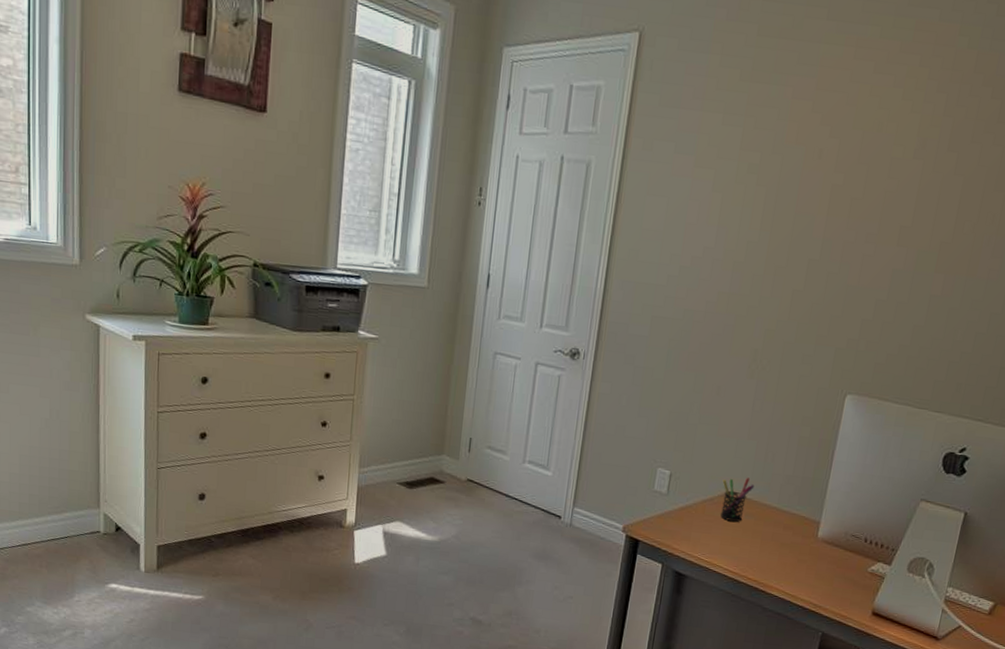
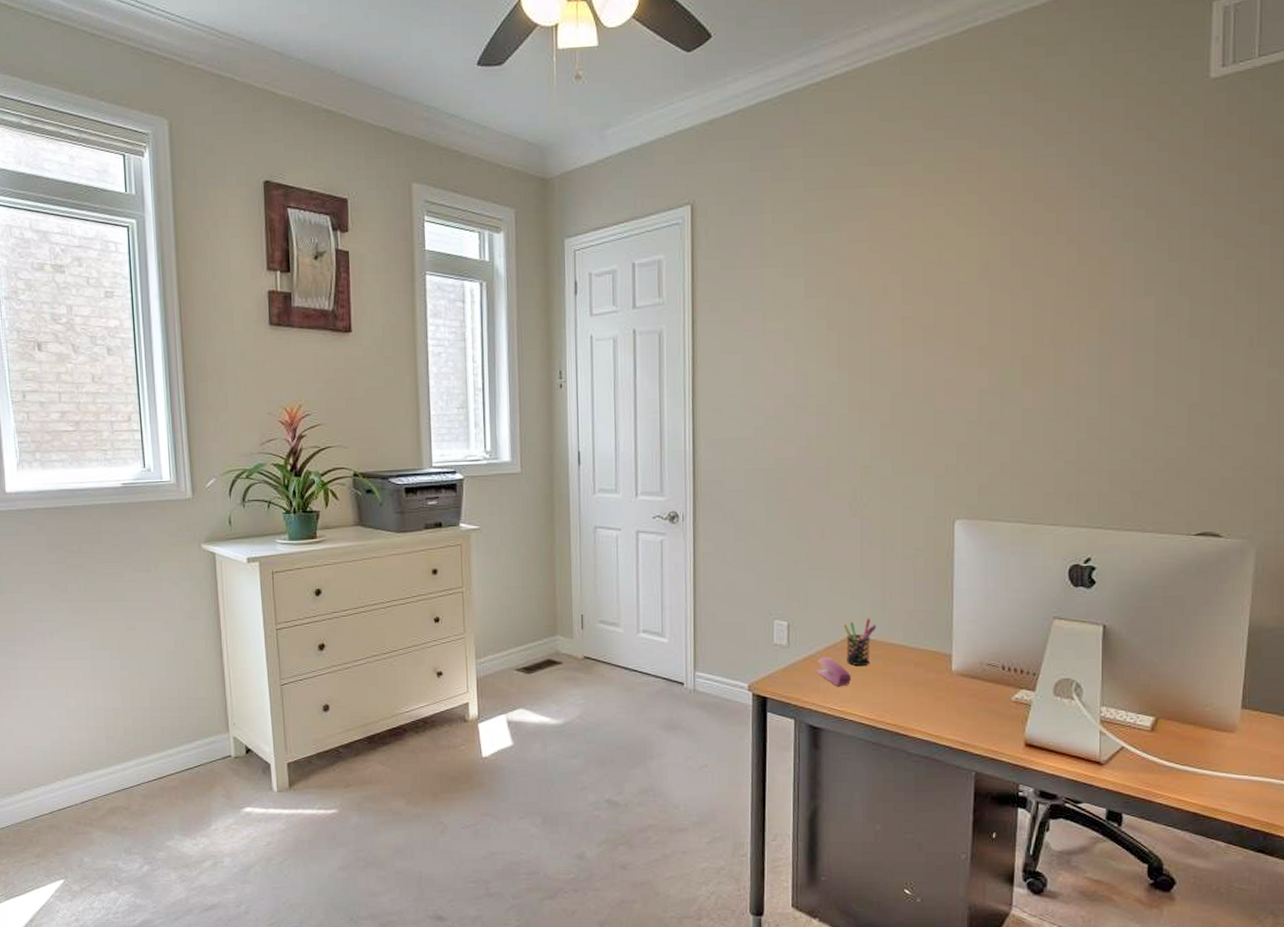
stapler: none [689,508,722,539] -> present [816,657,851,687]

